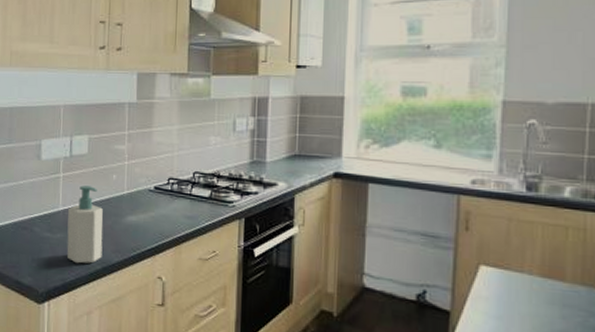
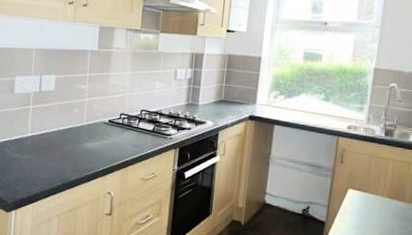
soap bottle: present [66,185,103,264] -> none [33,116,65,180]

